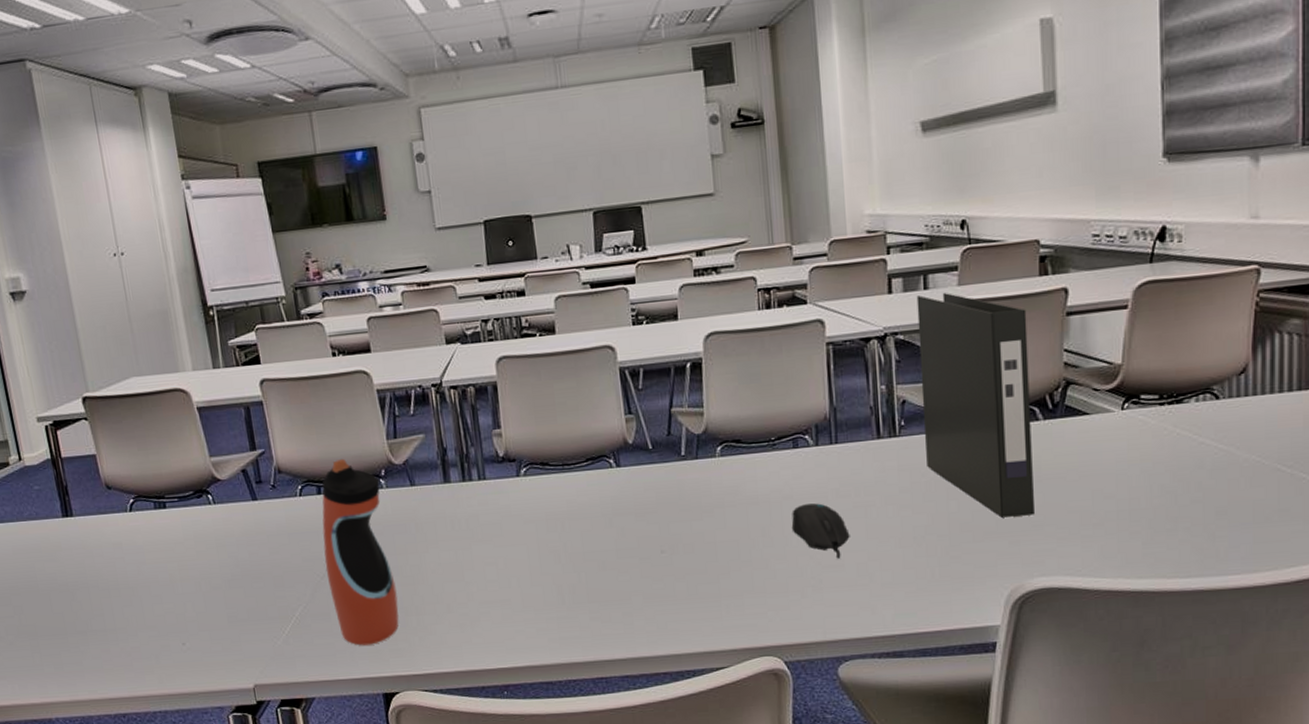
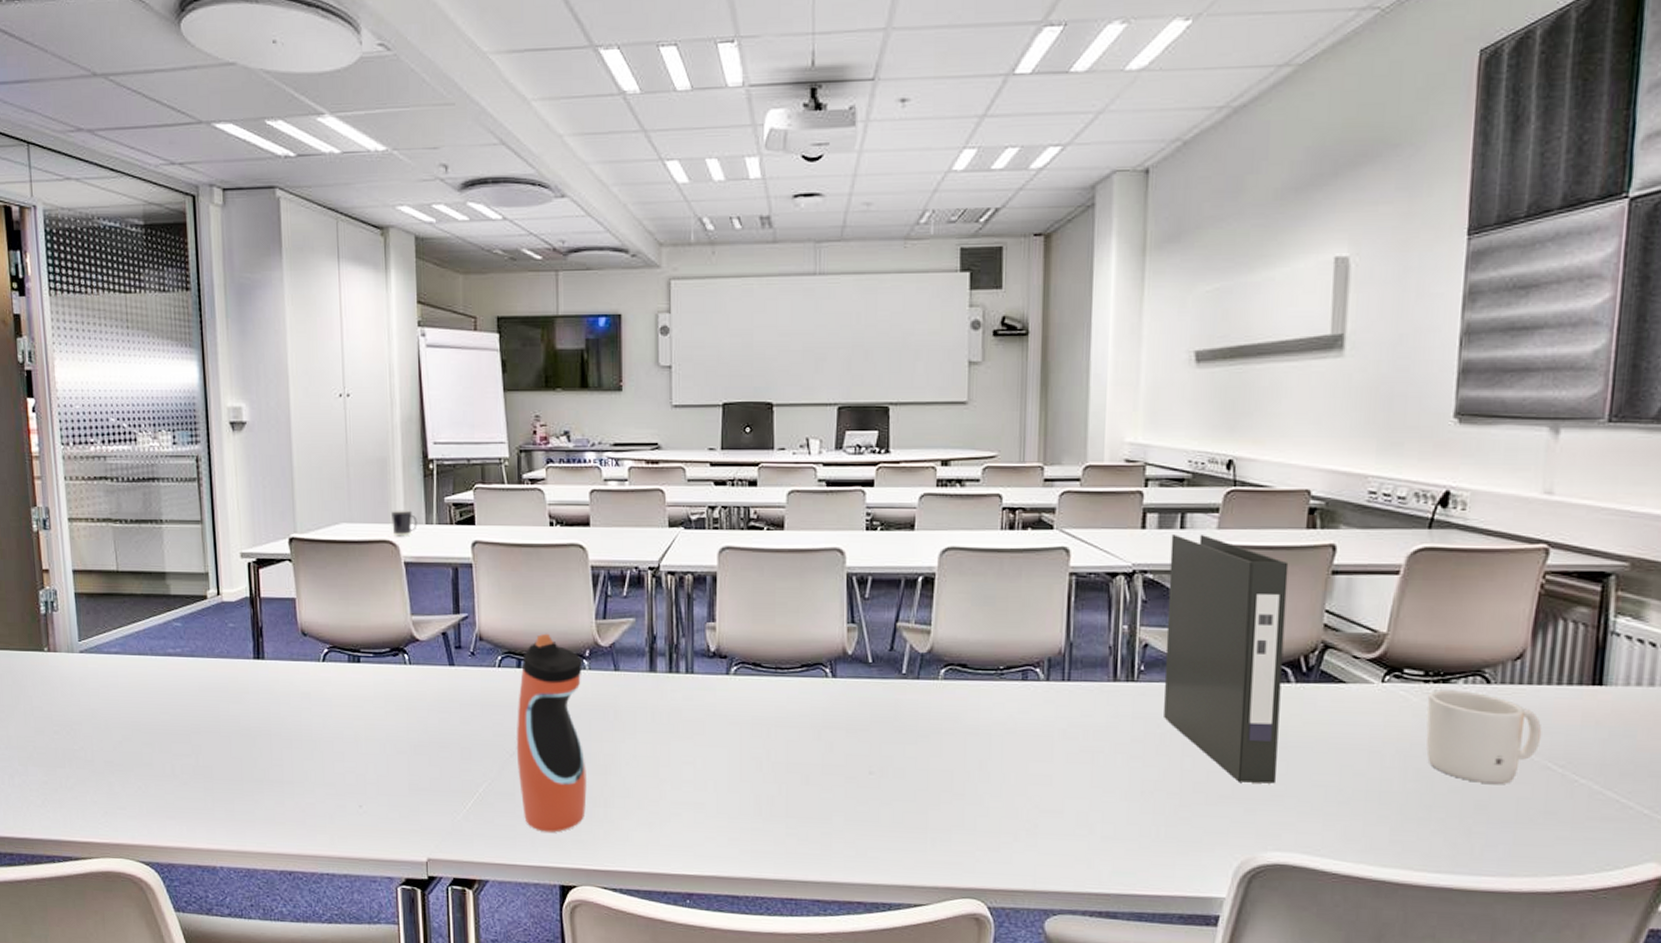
mug: none [177,357,206,383] -> present [390,510,418,535]
computer mouse: present [791,503,850,559] -> none [1011,741,1073,804]
mug: none [1164,408,1270,491] -> present [1426,690,1542,784]

